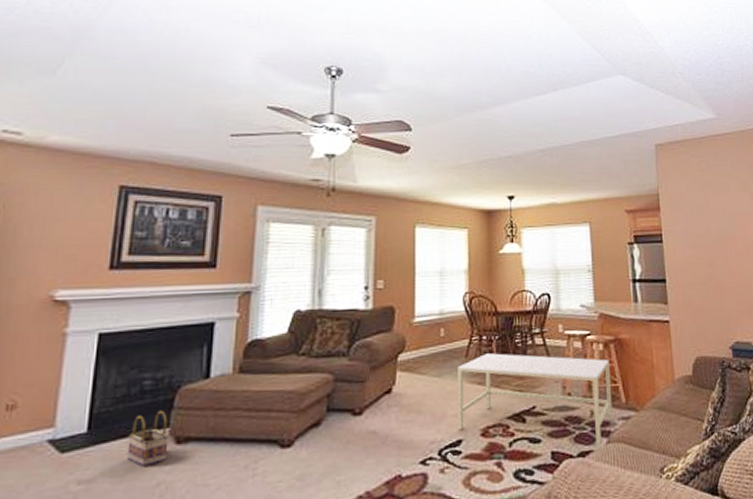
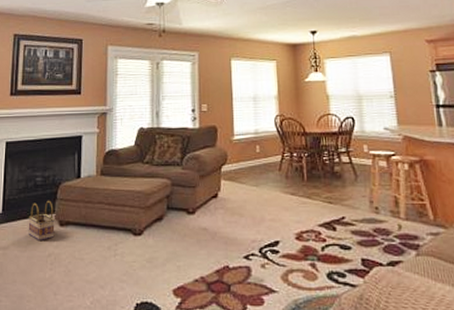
coffee table: present [458,353,613,447] -> none [272,168,421,258]

